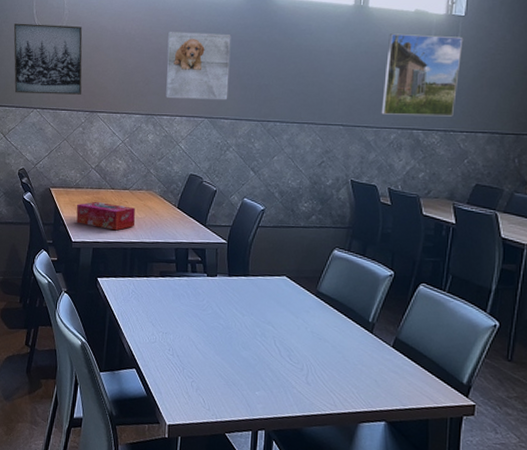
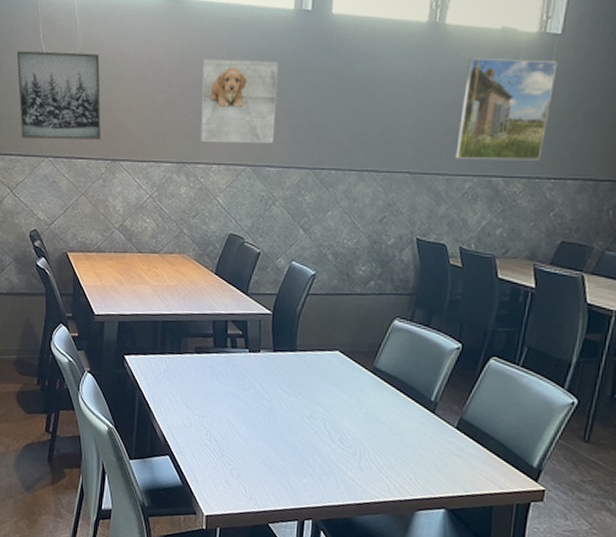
tissue box: present [76,201,136,231] -> none [98,267,167,301]

